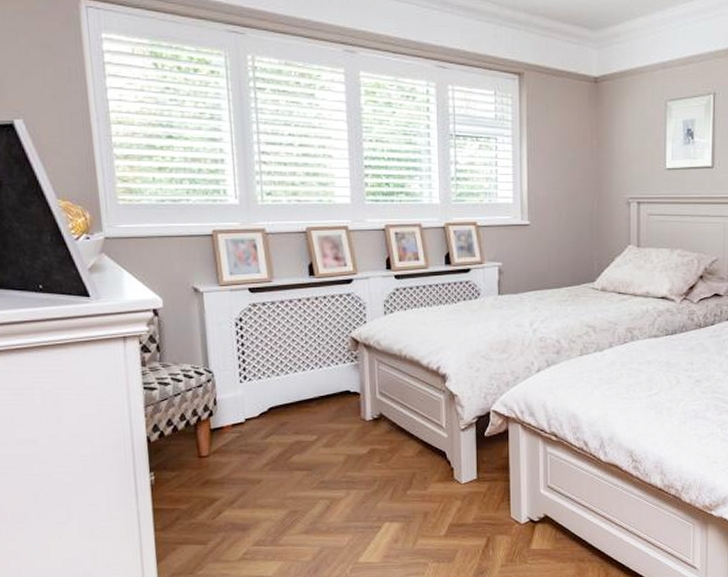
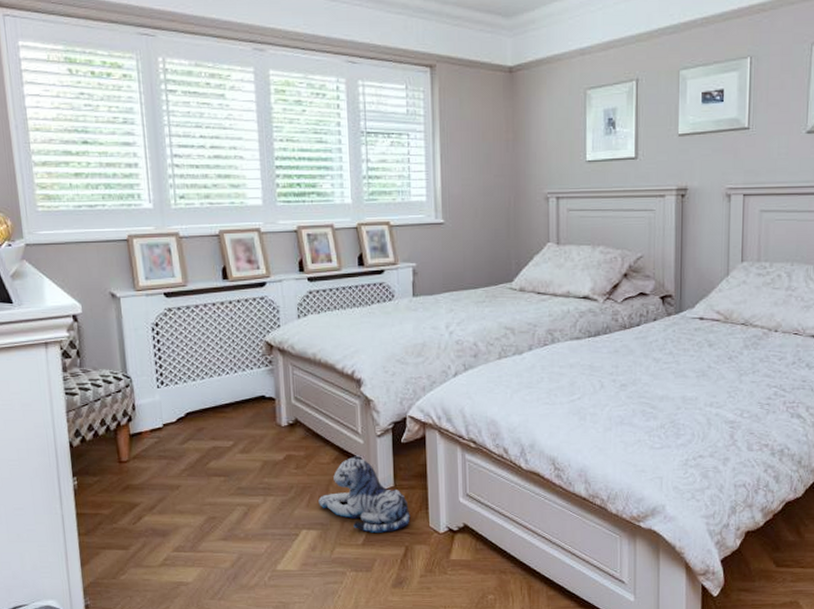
plush toy: none [402,448,493,524] -> present [318,455,411,533]

